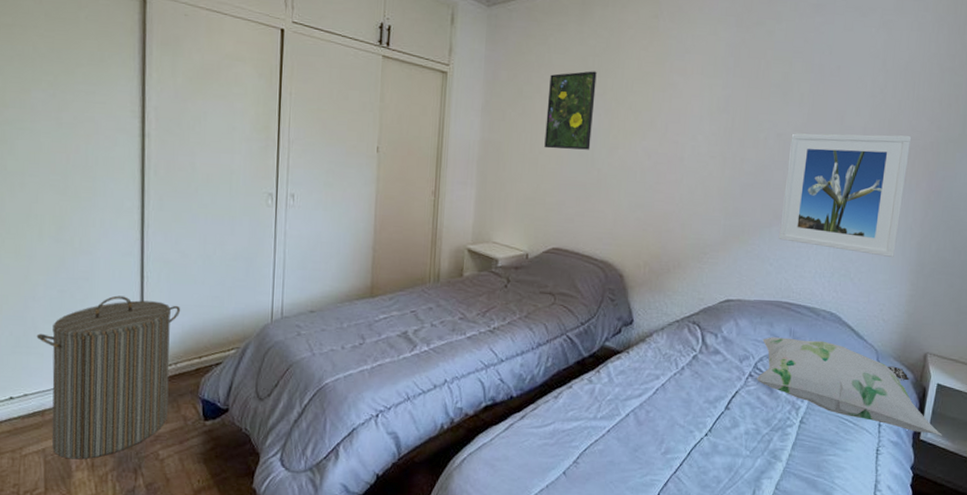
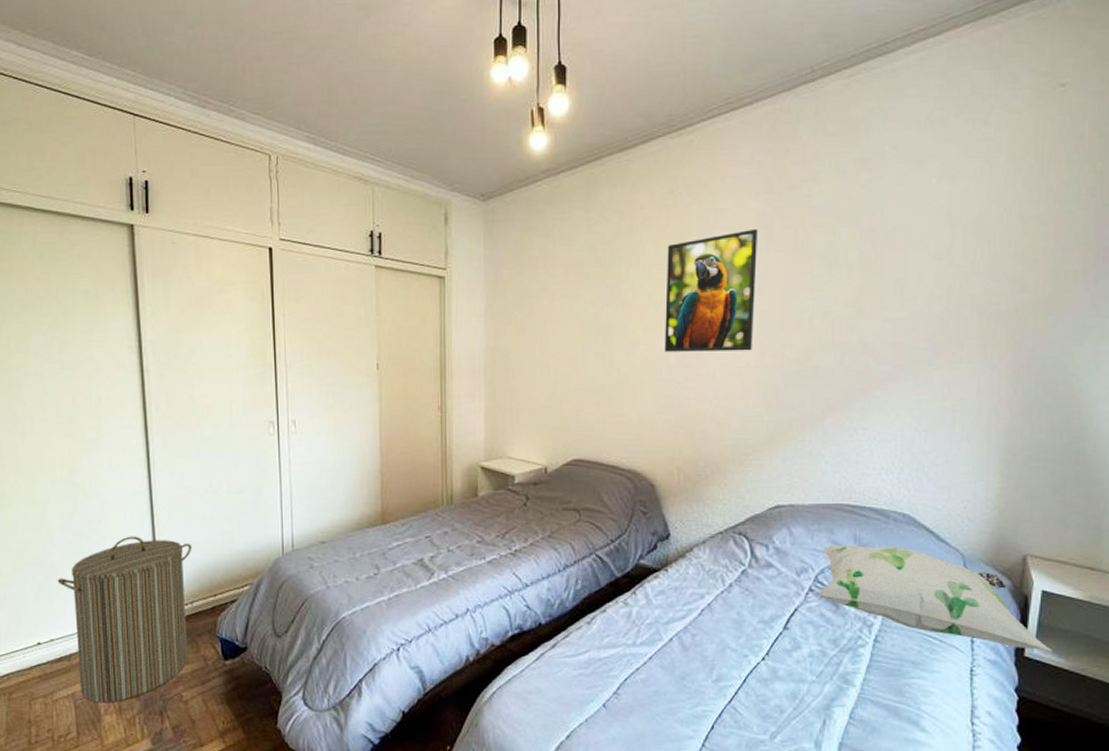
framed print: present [544,71,597,150] -> none [556,260,609,351]
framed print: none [639,55,727,162] -> present [664,228,757,352]
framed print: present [778,133,912,258] -> none [833,301,990,446]

